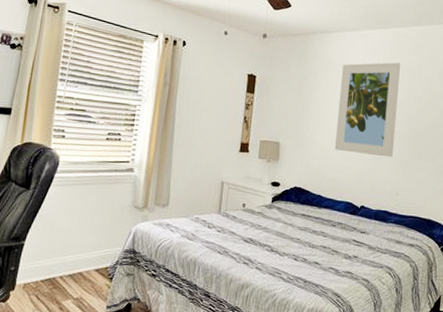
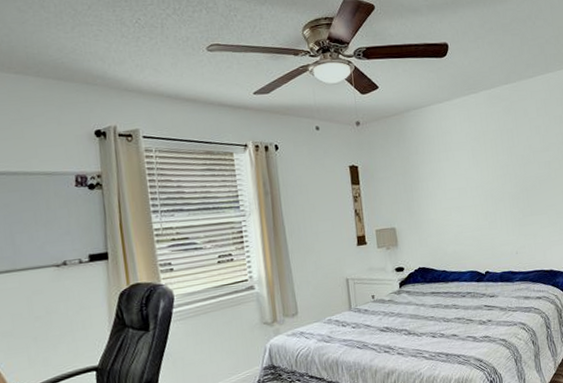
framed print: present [335,62,400,158] -> none [441,125,507,224]

